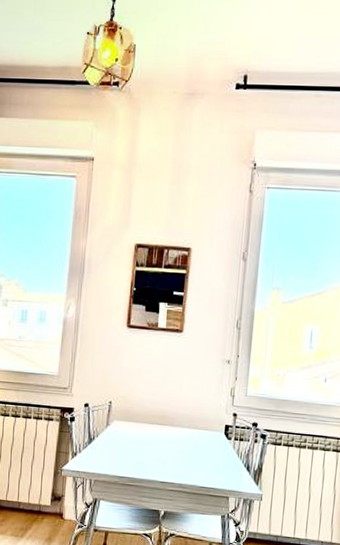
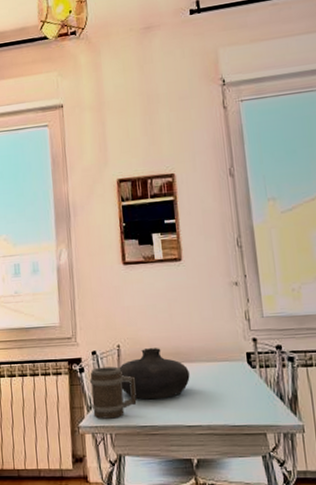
barrel: none [77,419,122,467] -> present [89,366,137,419]
vase: none [106,407,171,455] -> present [119,347,190,400]

